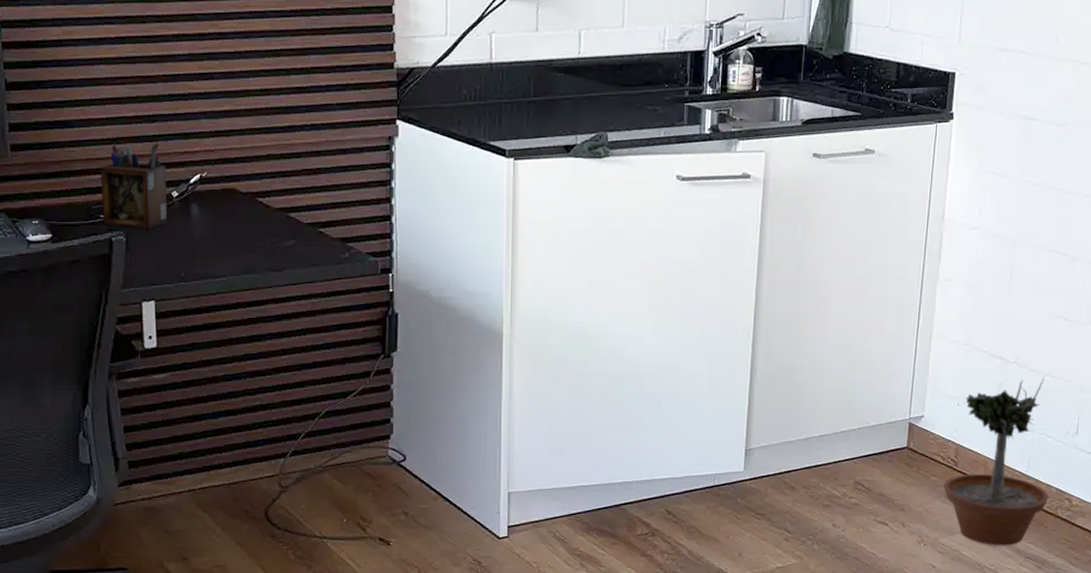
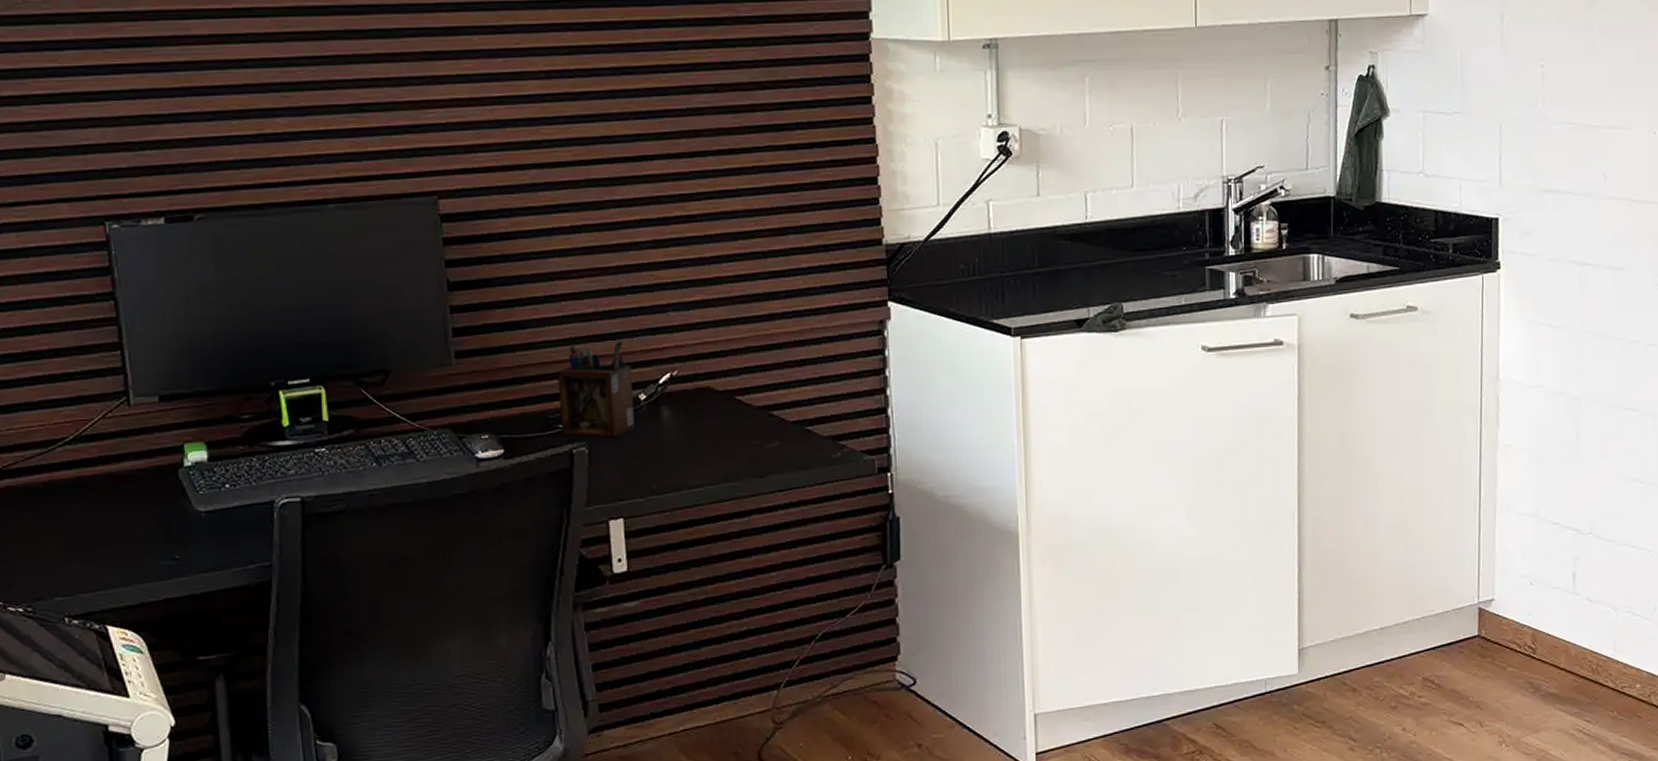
potted tree: present [944,376,1049,546] -> none [1522,546,1640,742]

